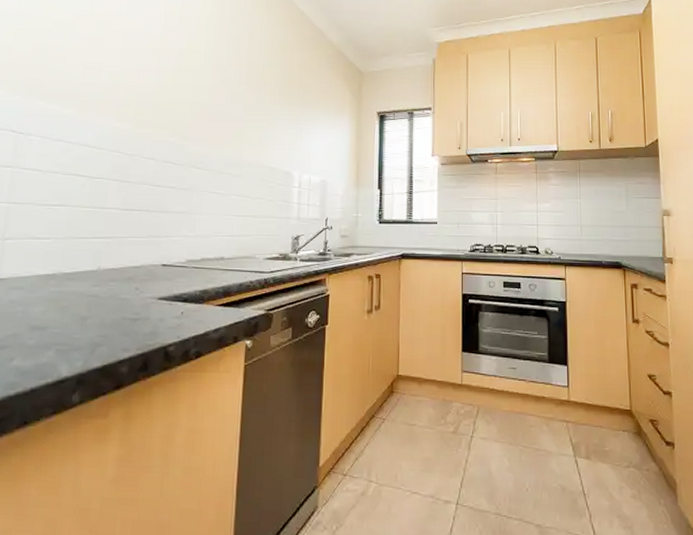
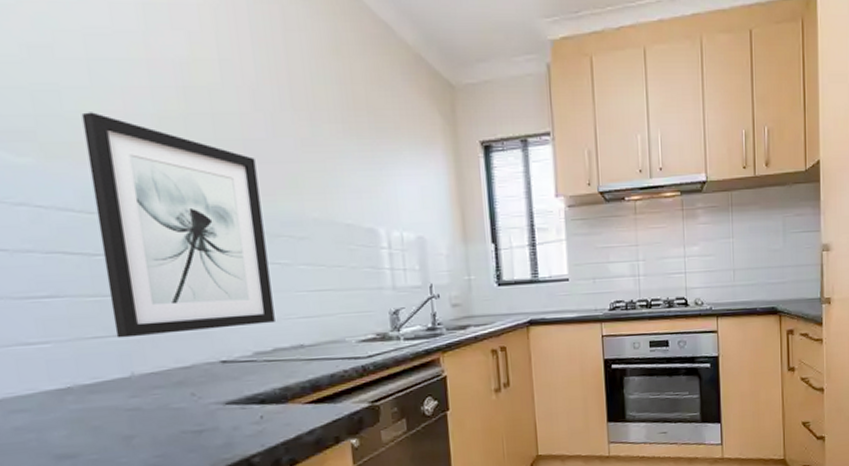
wall art: none [95,82,215,240] -> present [81,112,275,338]

